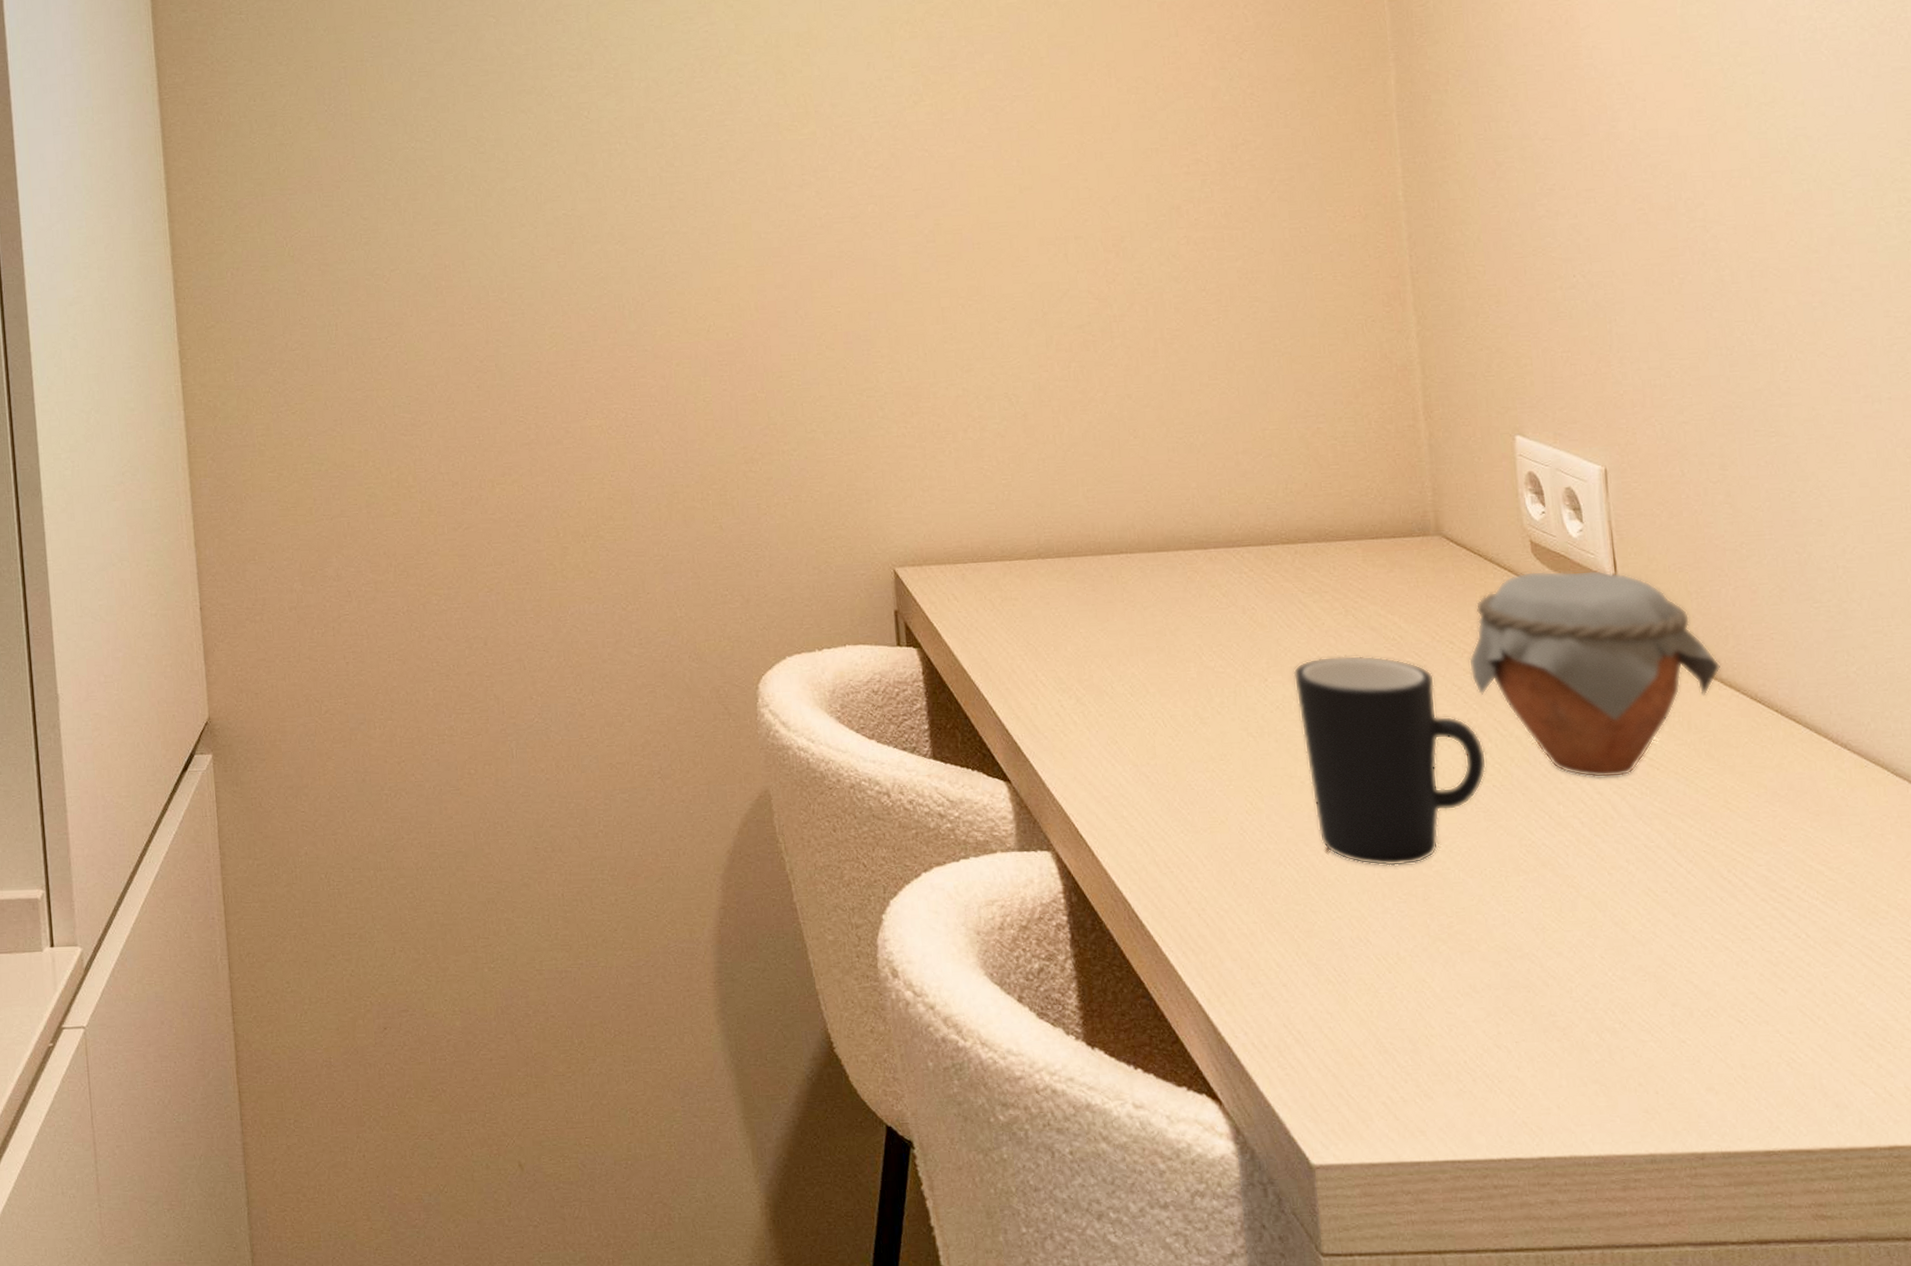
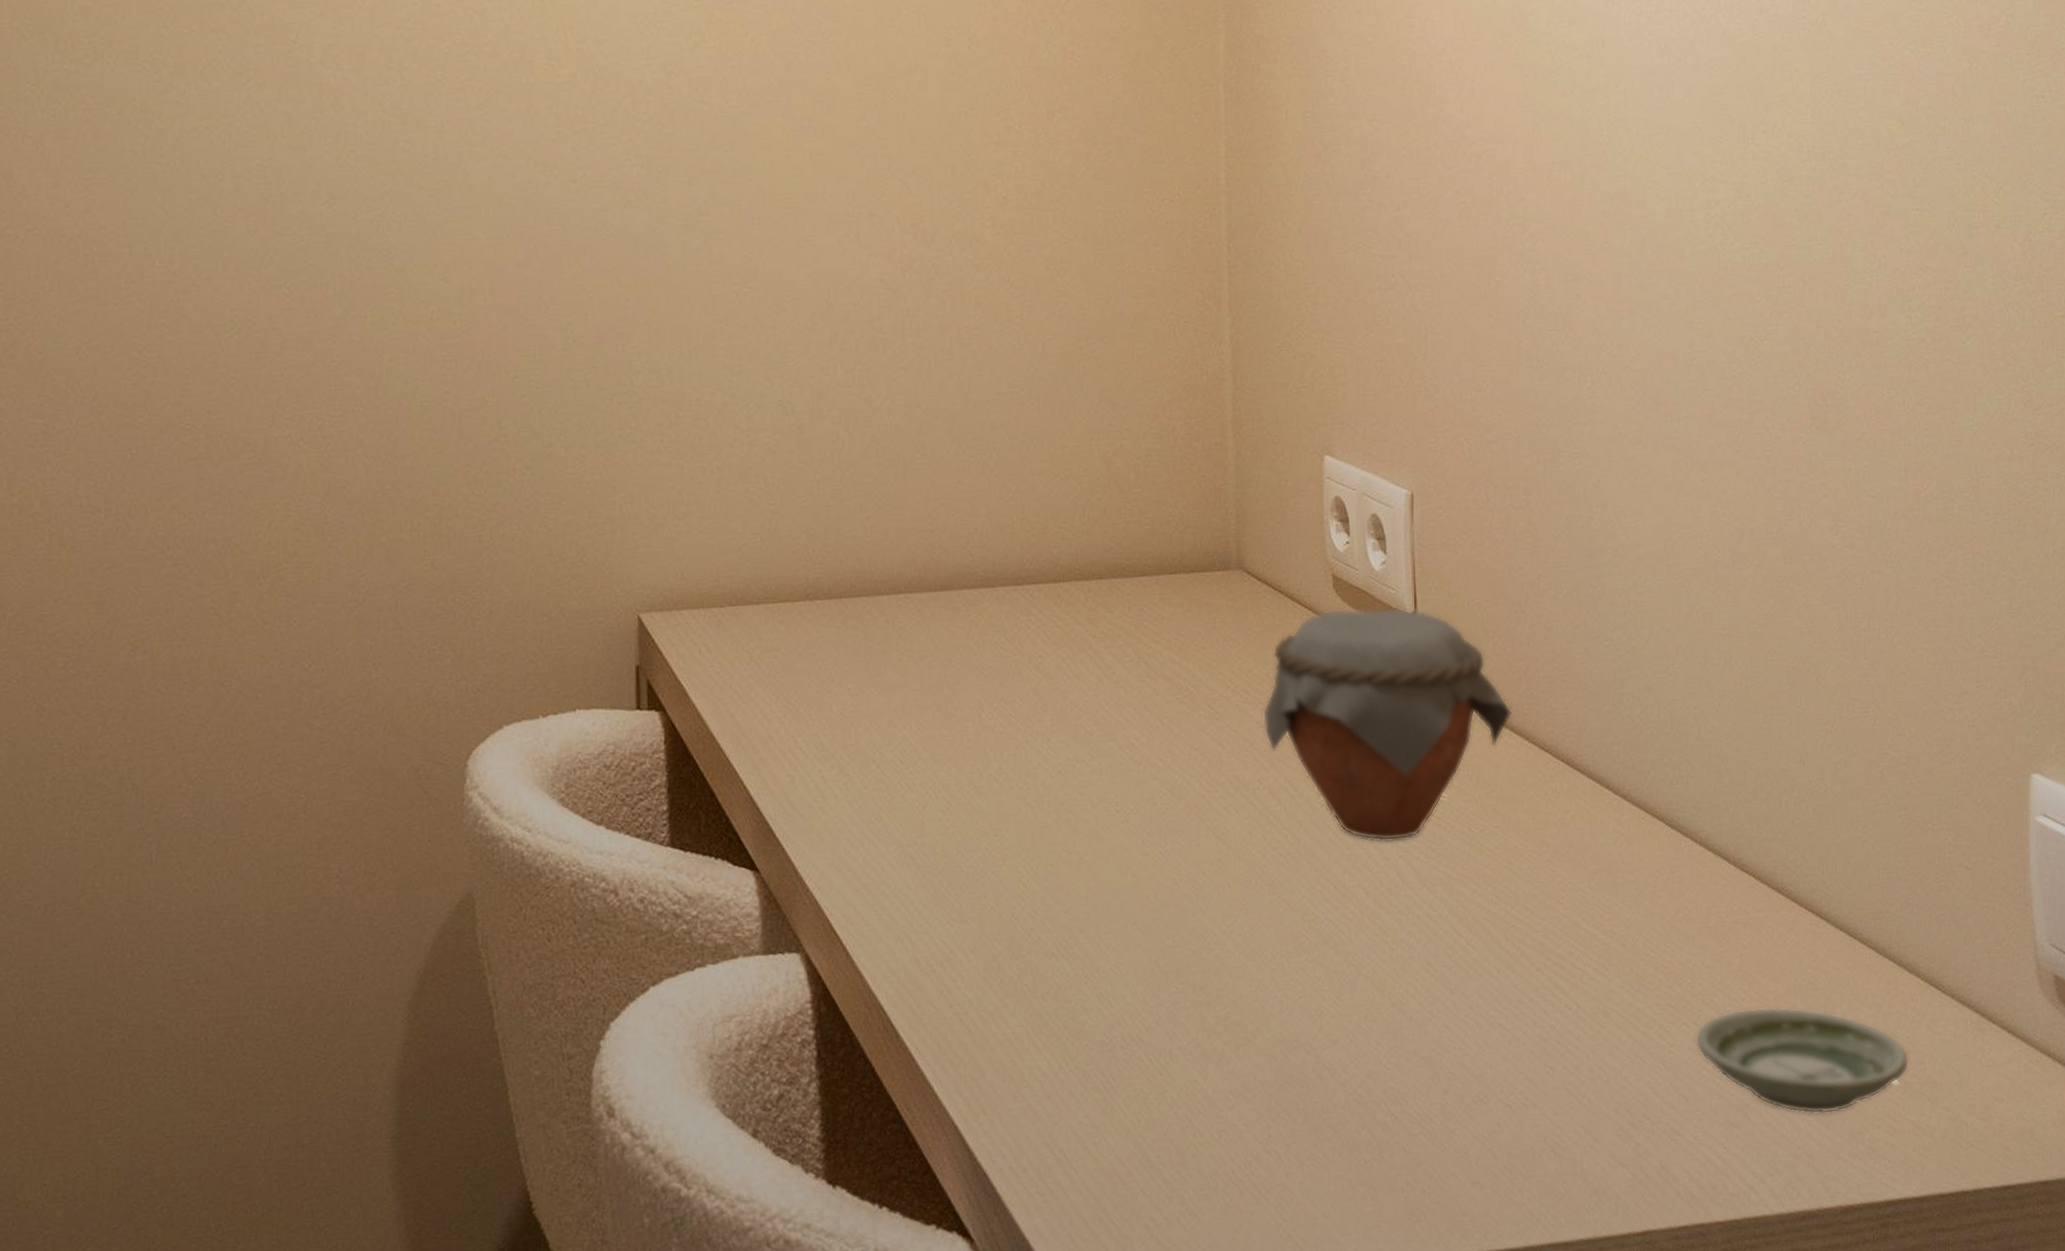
mug: present [1293,655,1487,867] -> none [1078,709,1275,952]

